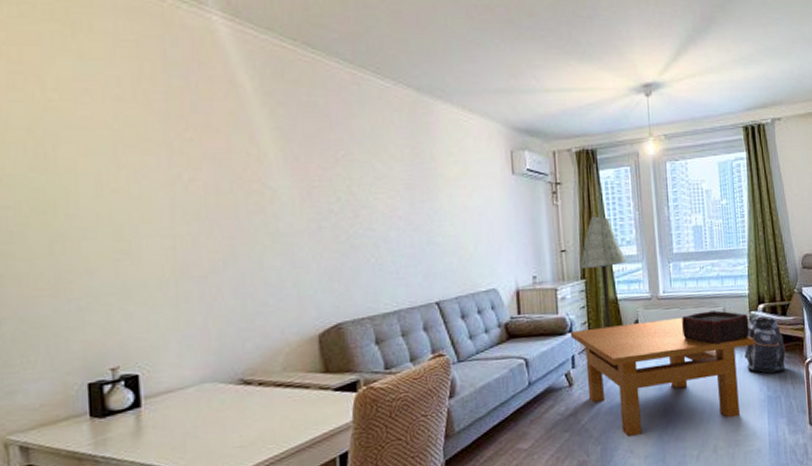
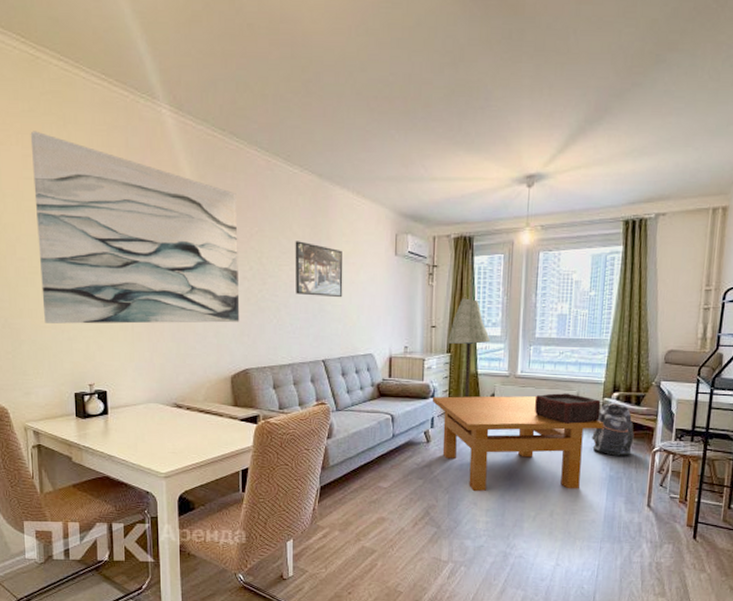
wall art: none [20,41,327,291] -> present [30,131,240,324]
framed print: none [392,164,455,227] -> present [295,241,343,298]

